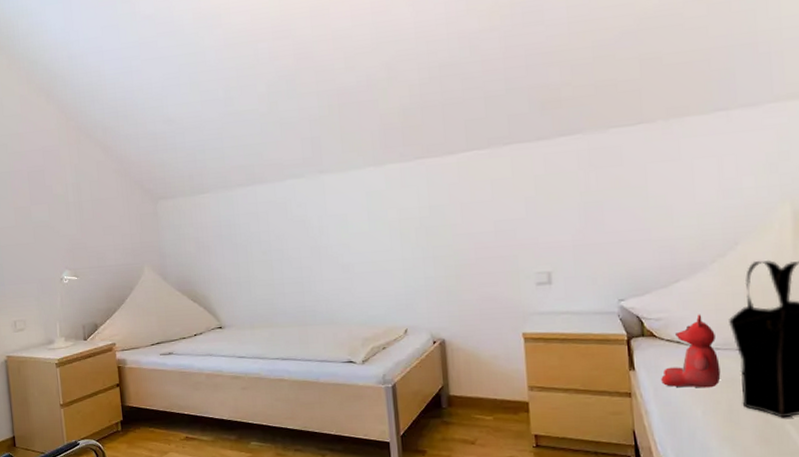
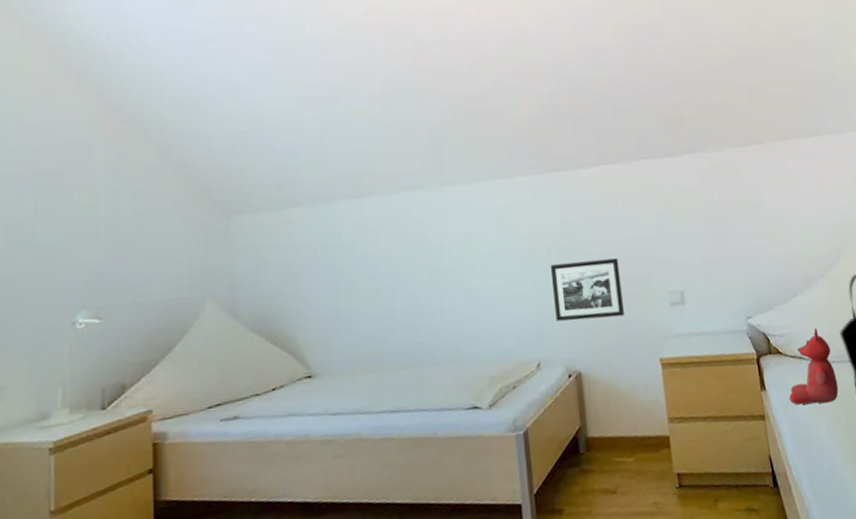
picture frame: none [417,239,488,295] -> present [550,258,624,322]

